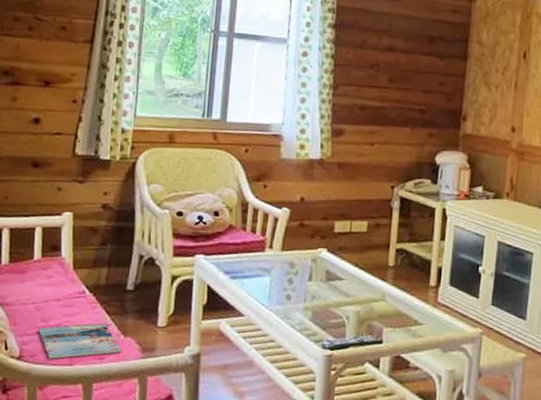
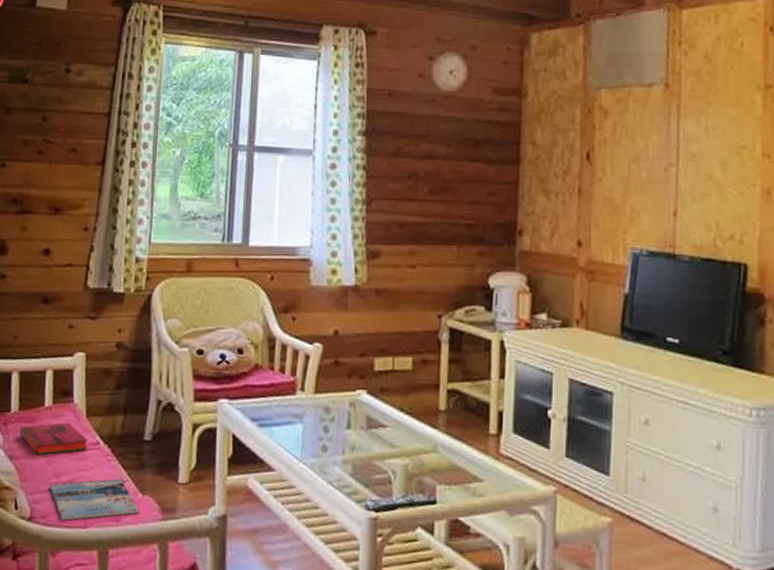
hardback book: none [9,273,75,303] -> present [19,422,89,455]

